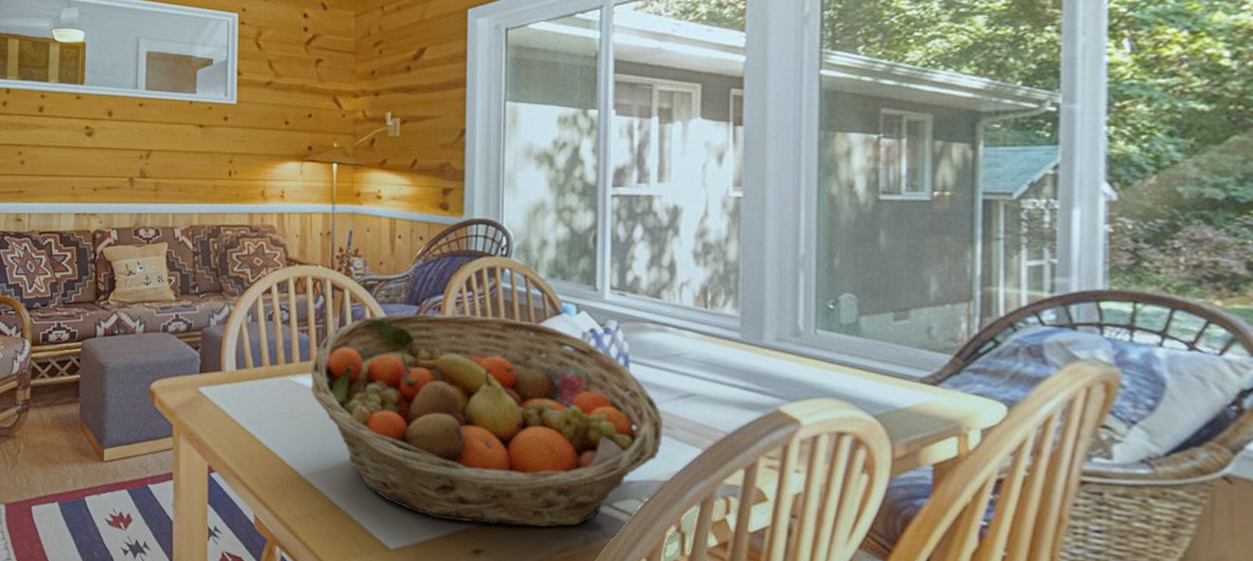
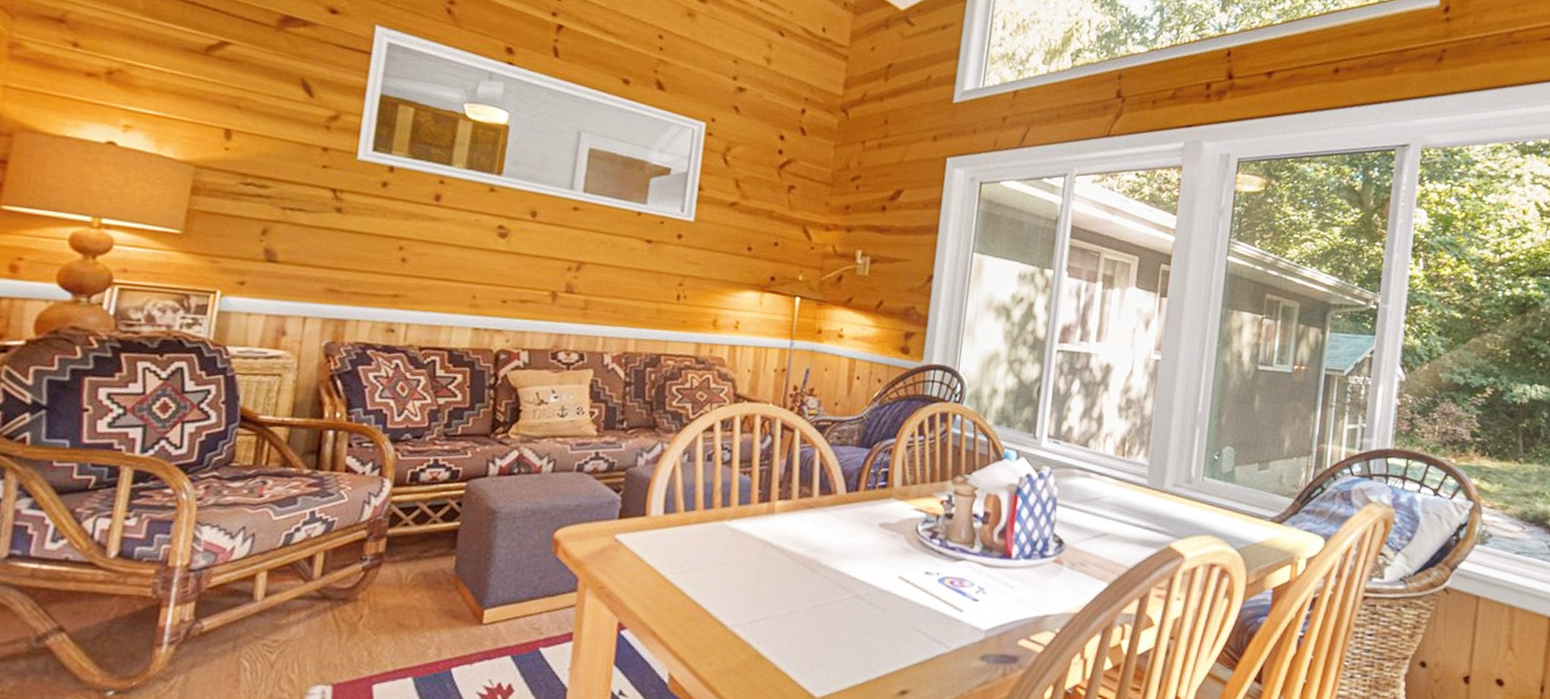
fruit basket: present [310,313,663,528] -> none [748,456,1079,665]

